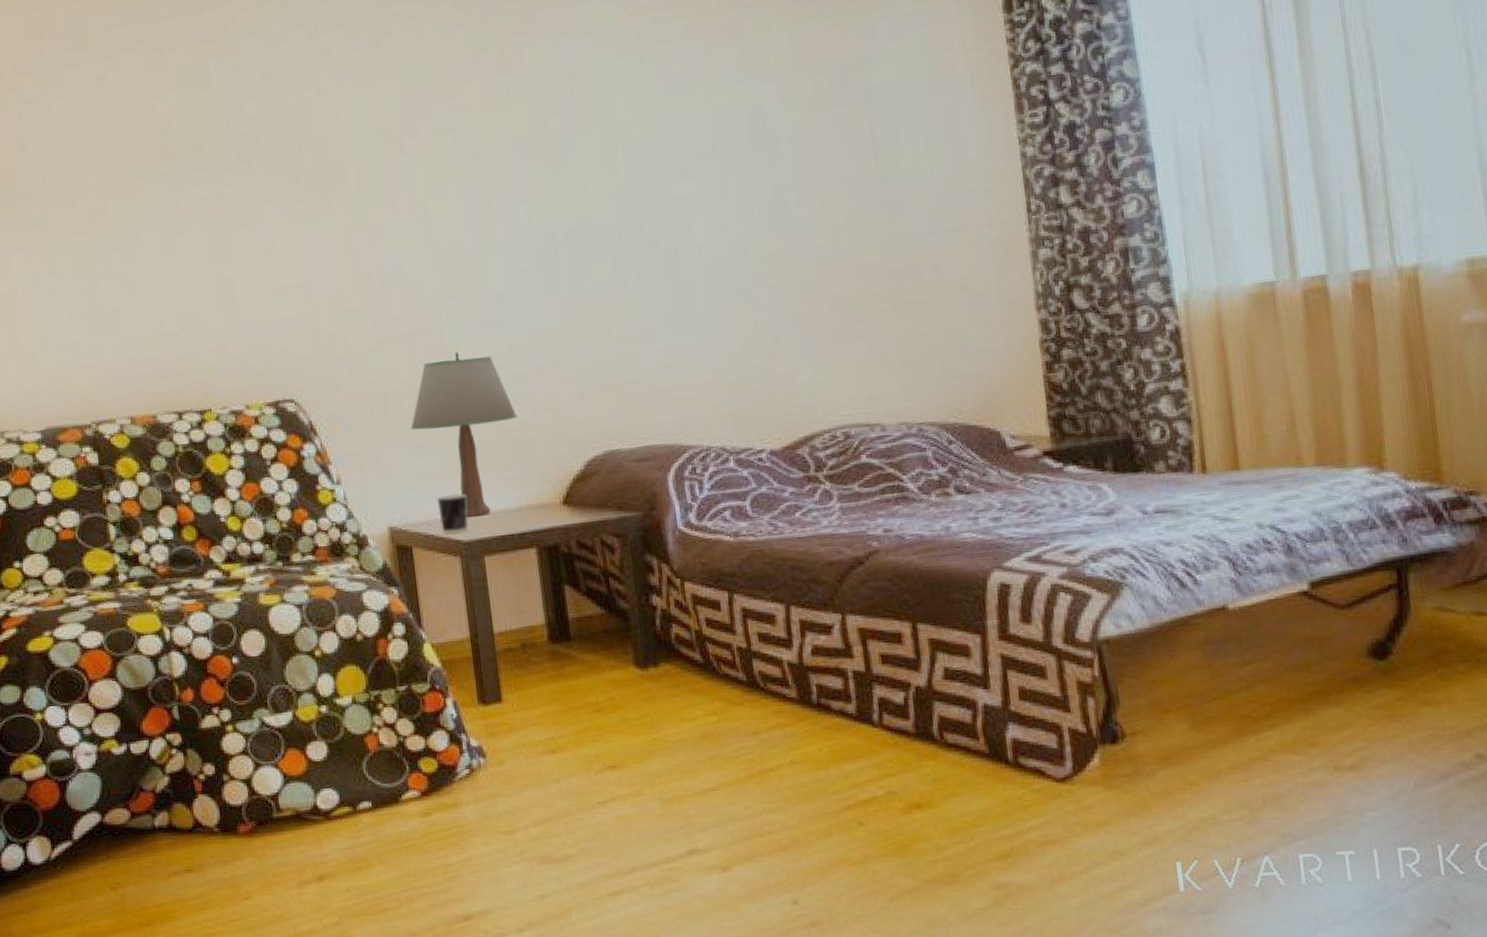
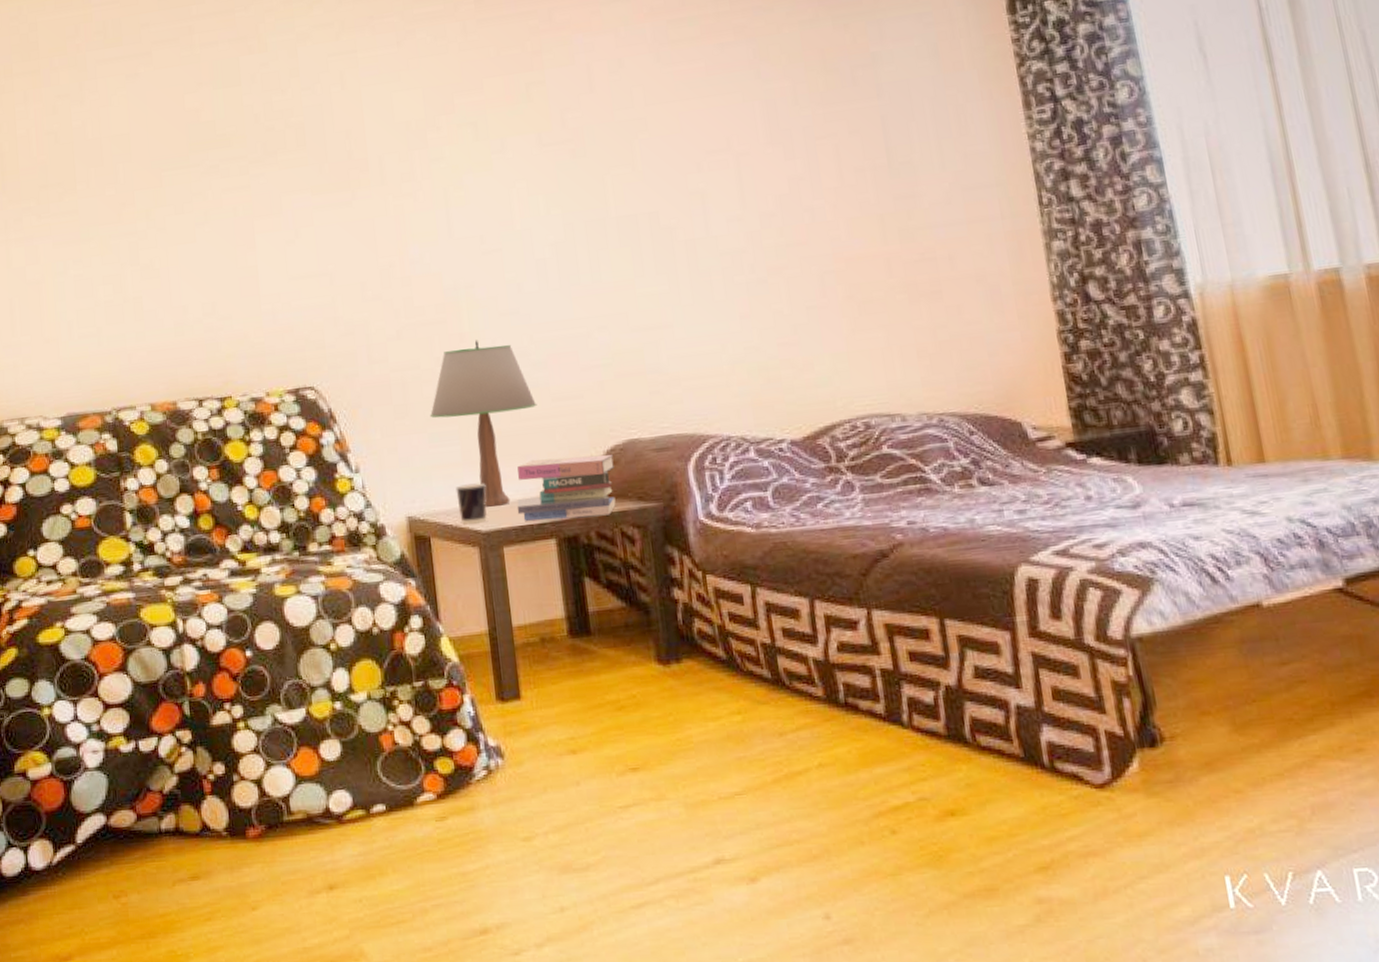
books: none [497,464,596,531] -> present [516,454,616,521]

